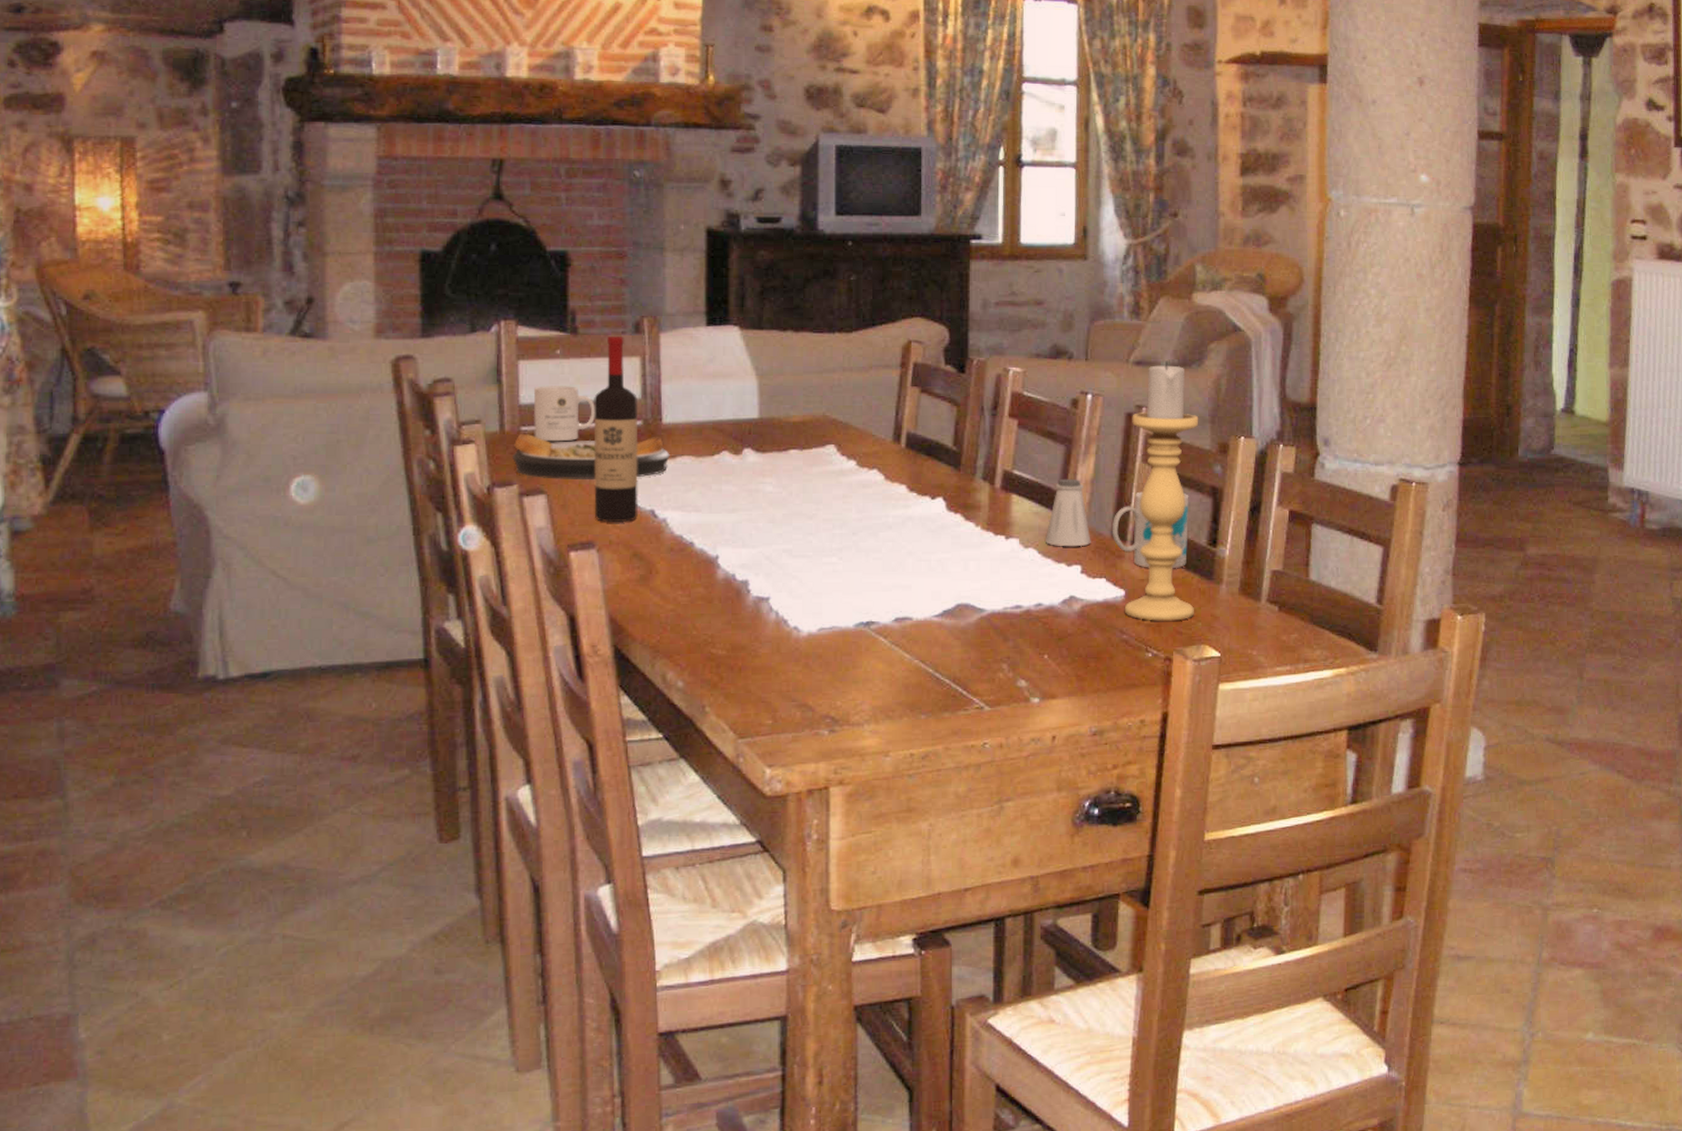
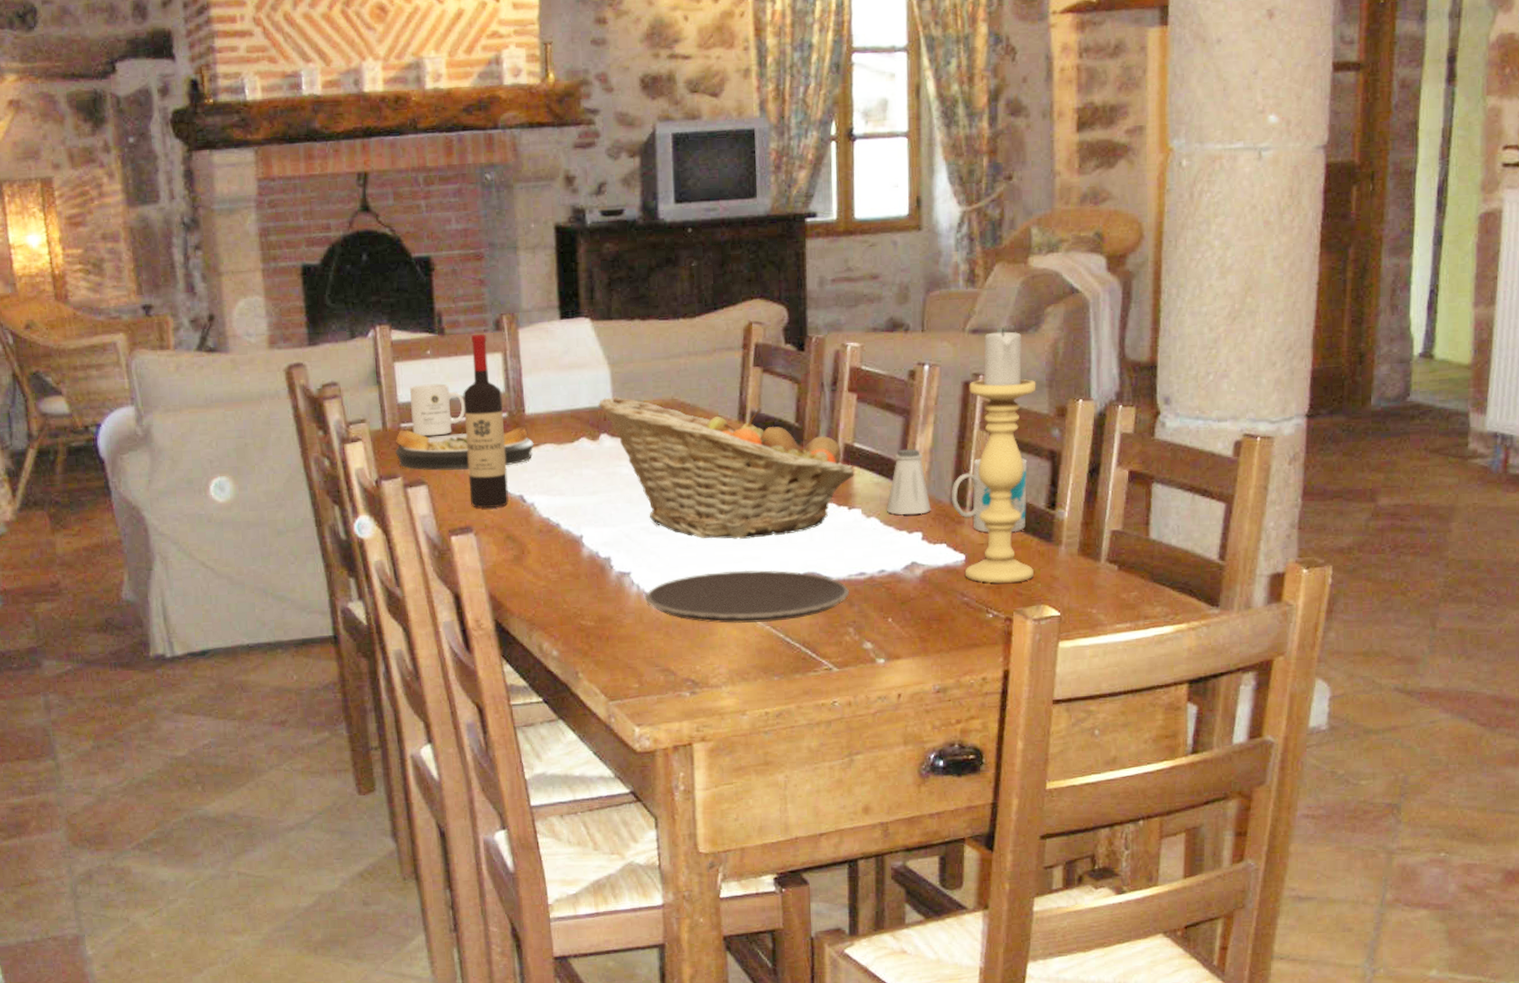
fruit basket: none [743,409,1013,566] -> present [598,396,854,539]
plate: none [783,599,1005,657] -> present [644,570,850,624]

